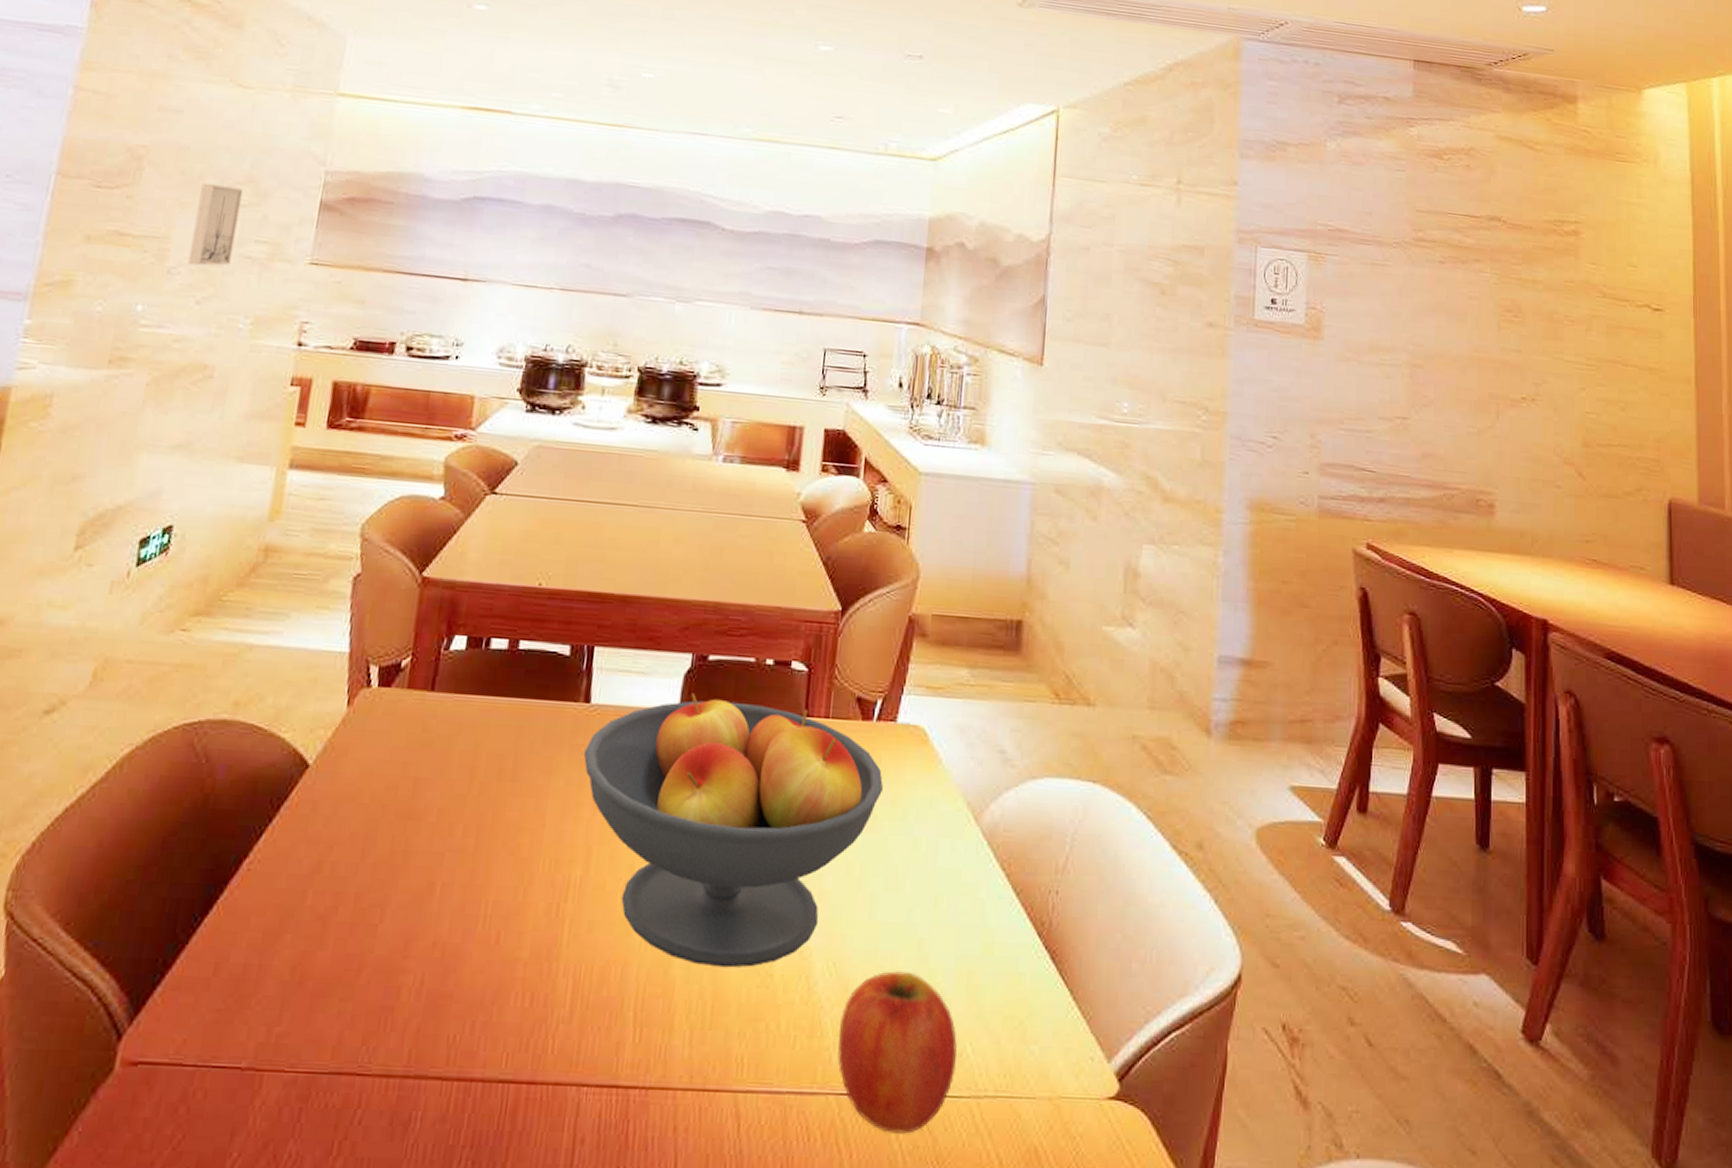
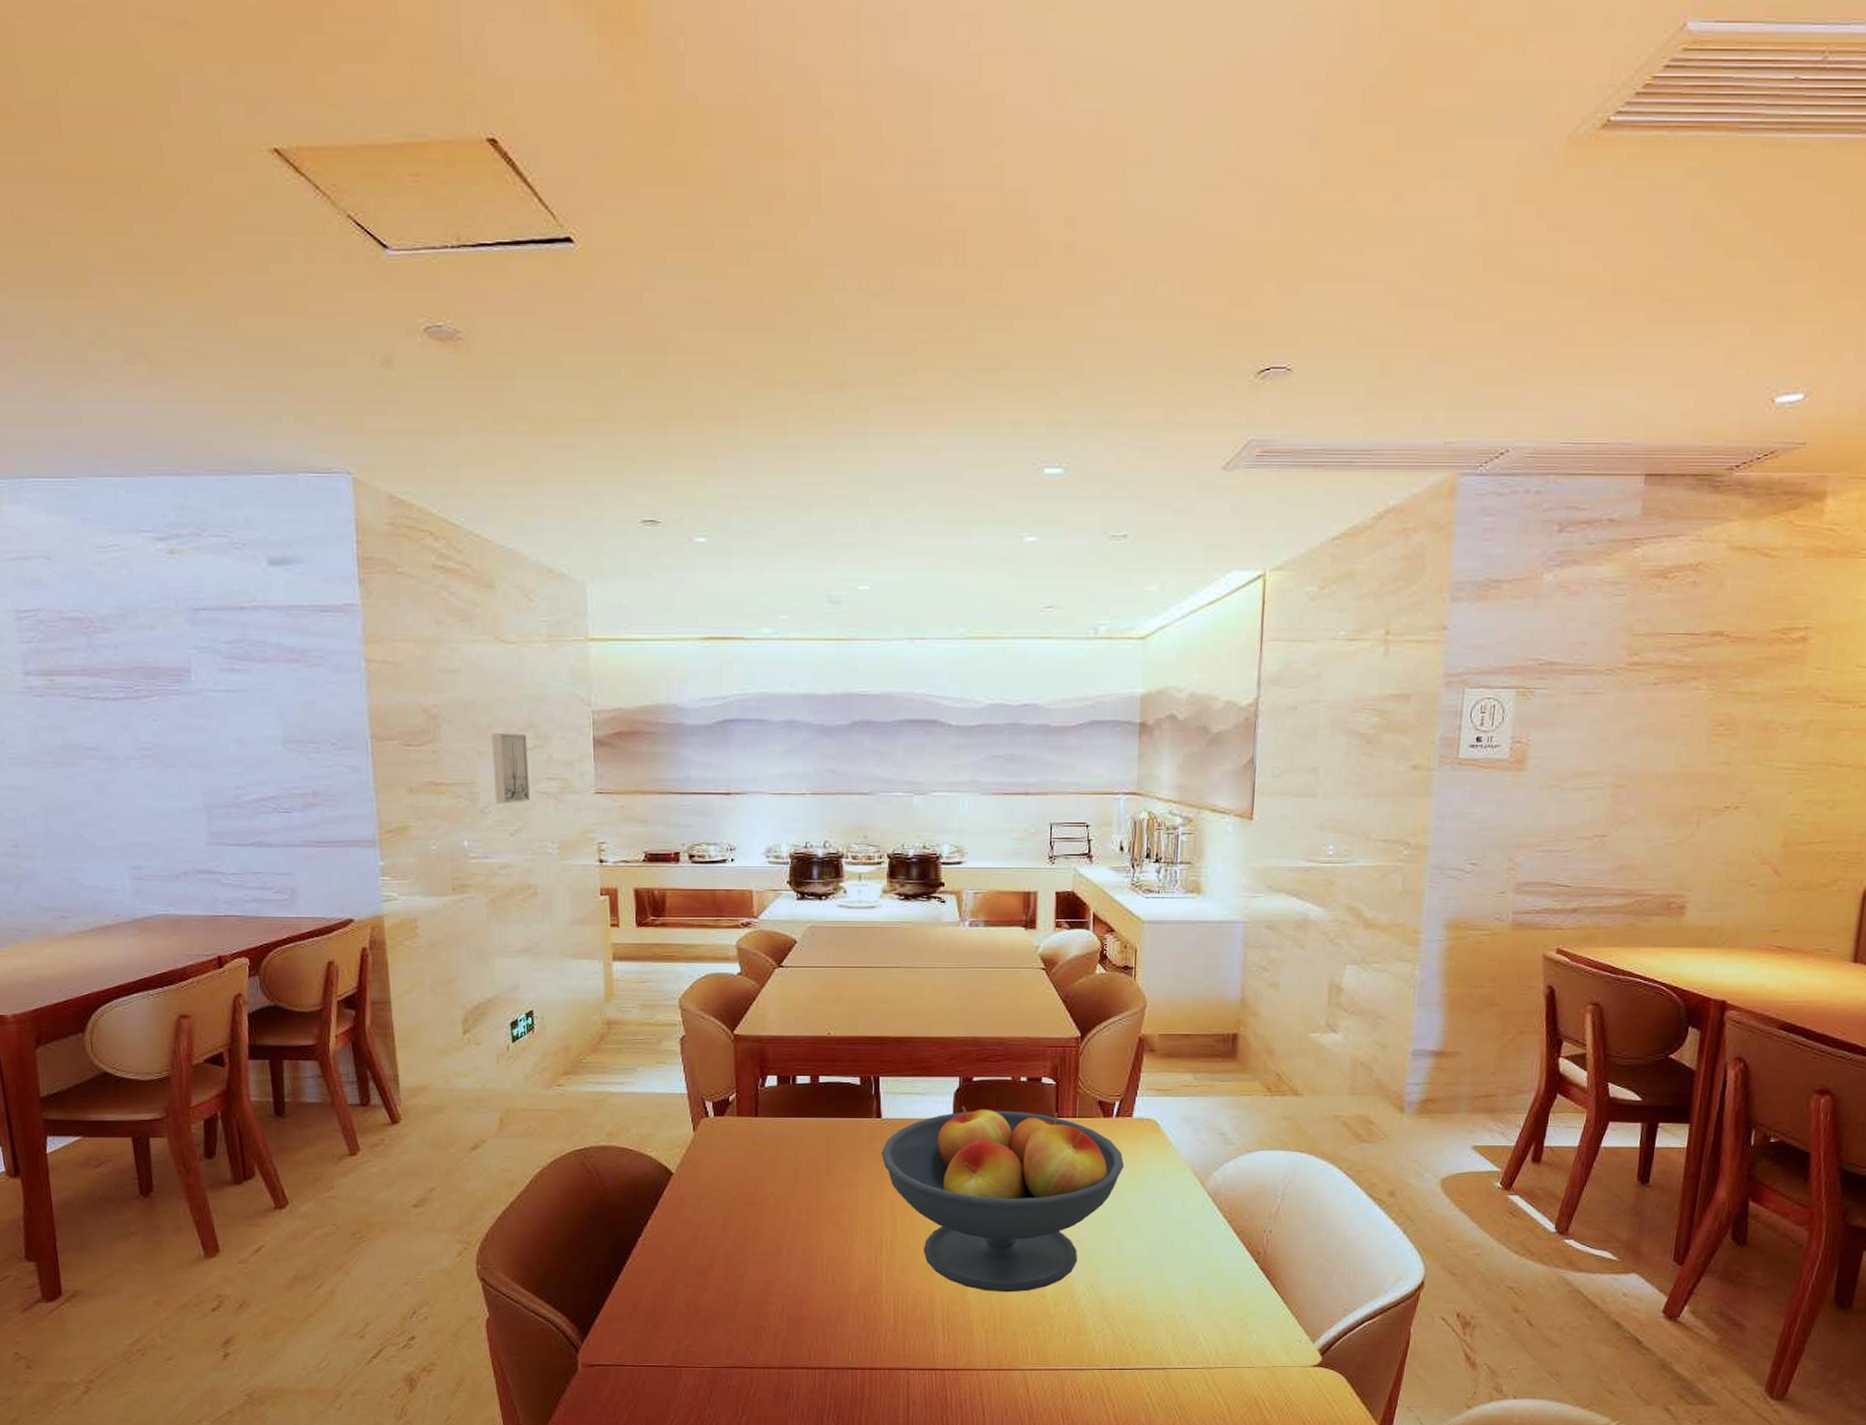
fruit: present [838,971,957,1134] -> none [1099,1290,1192,1392]

